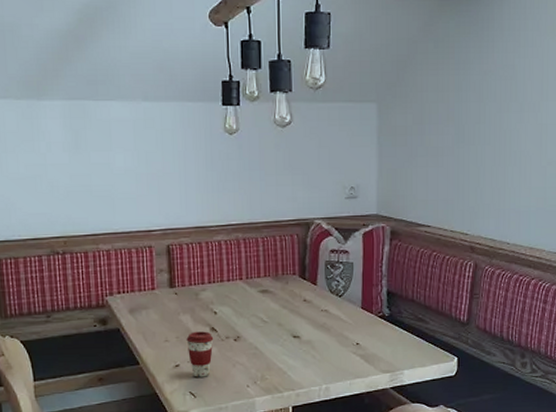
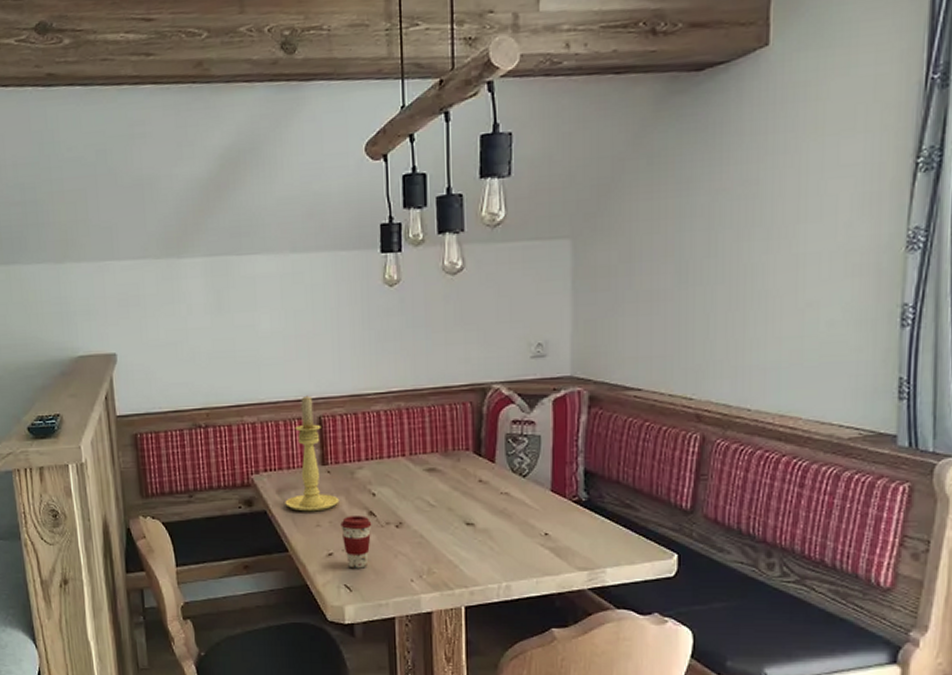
candle holder: none [136,226,185,329] -> present [285,395,340,512]

